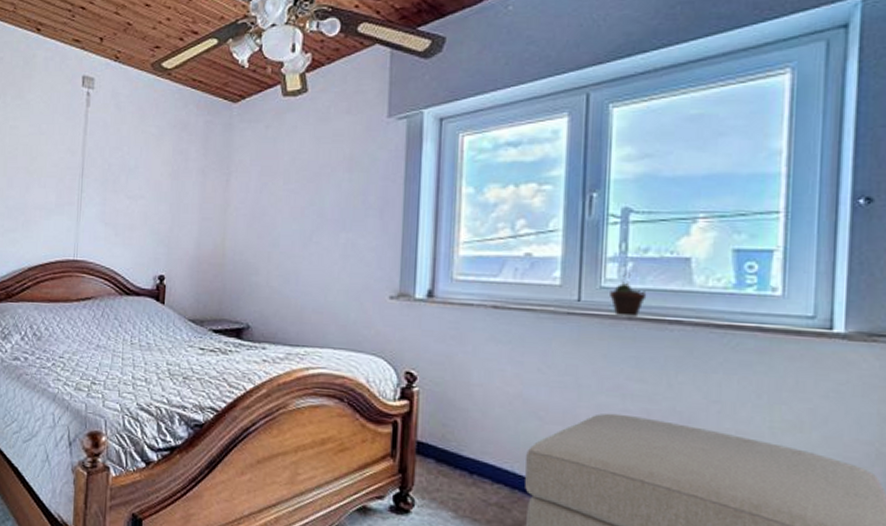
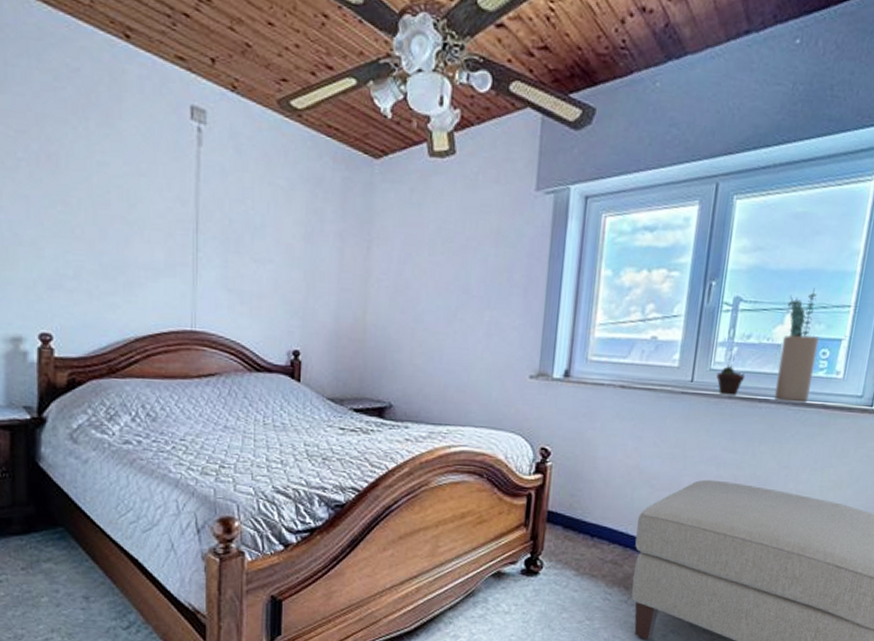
vase: none [688,194,741,325] -> present [773,288,820,403]

